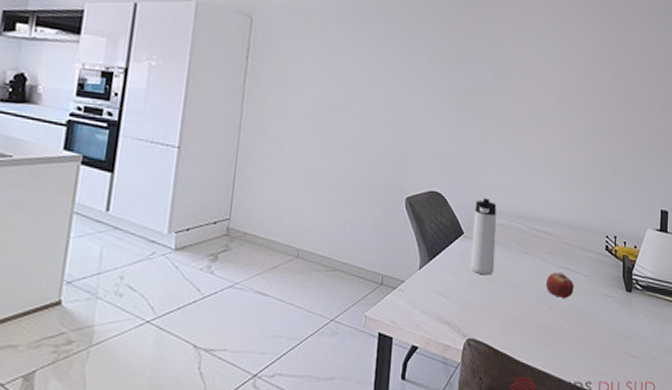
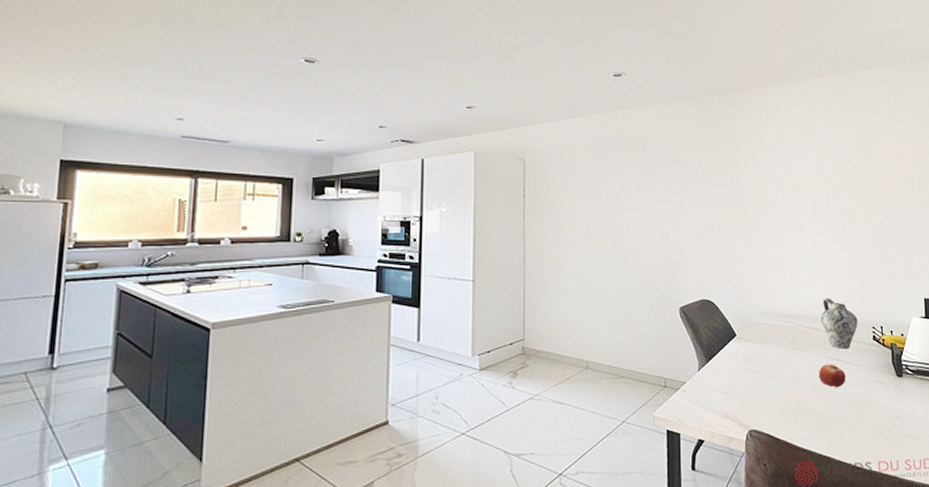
thermos bottle: present [470,198,497,275] -> none [744,302,768,372]
ceramic jug: none [554,201,591,259] -> present [821,298,858,350]

